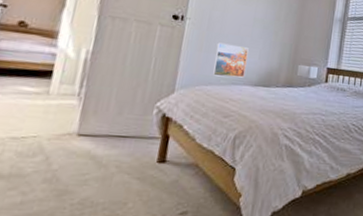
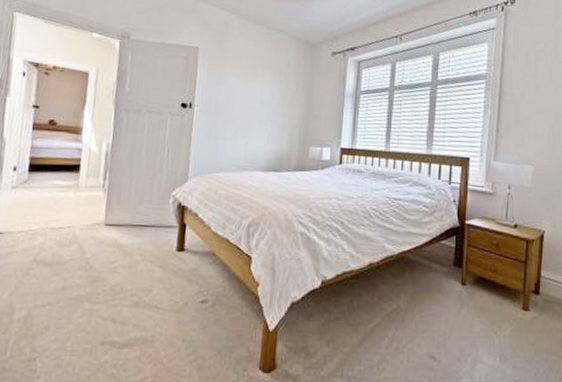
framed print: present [213,42,249,78] -> none [223,128,257,163]

